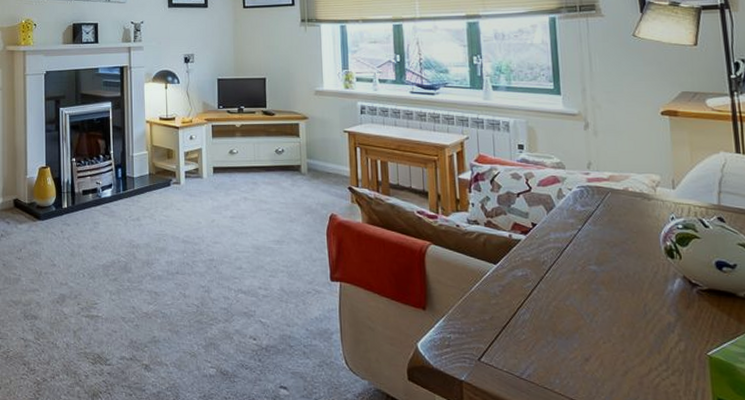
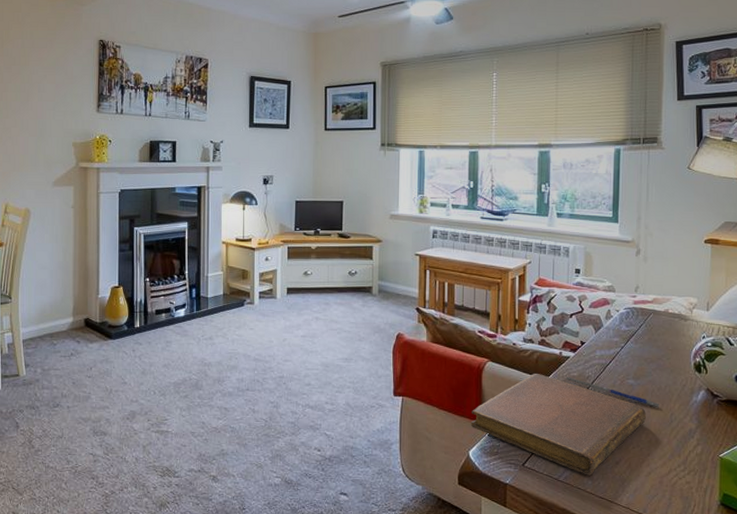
notebook: none [416,258,615,374] -> present [470,374,646,476]
pen: none [517,262,629,298] -> present [564,377,659,408]

